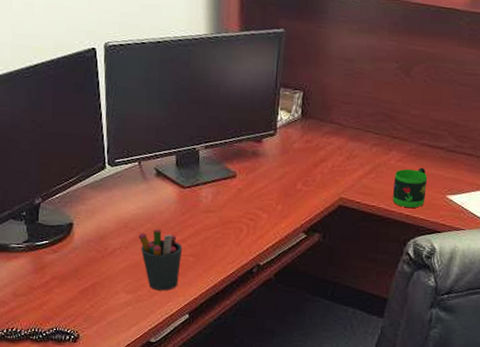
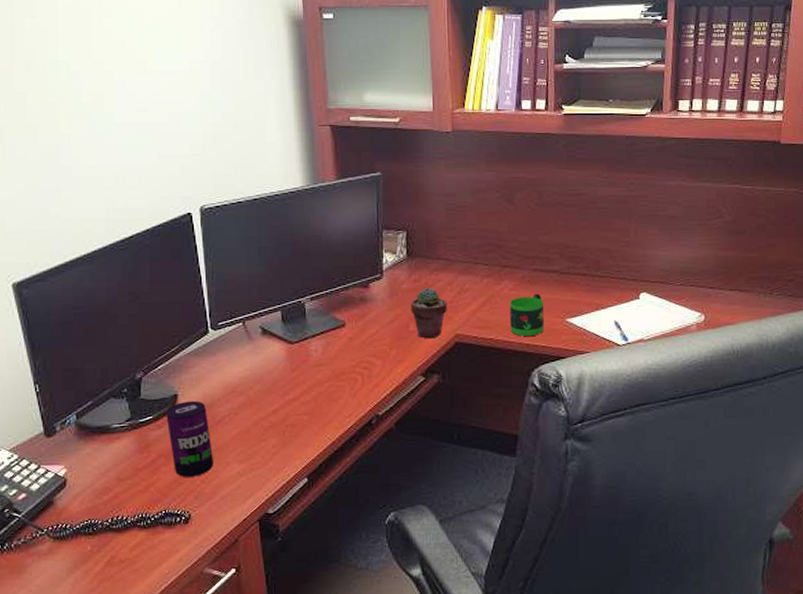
beverage can: none [61,230,104,301] -> present [166,400,215,477]
pen holder: present [138,229,183,291] -> none [247,390,296,456]
potted succulent: none [300,149,335,199] -> present [411,287,447,339]

